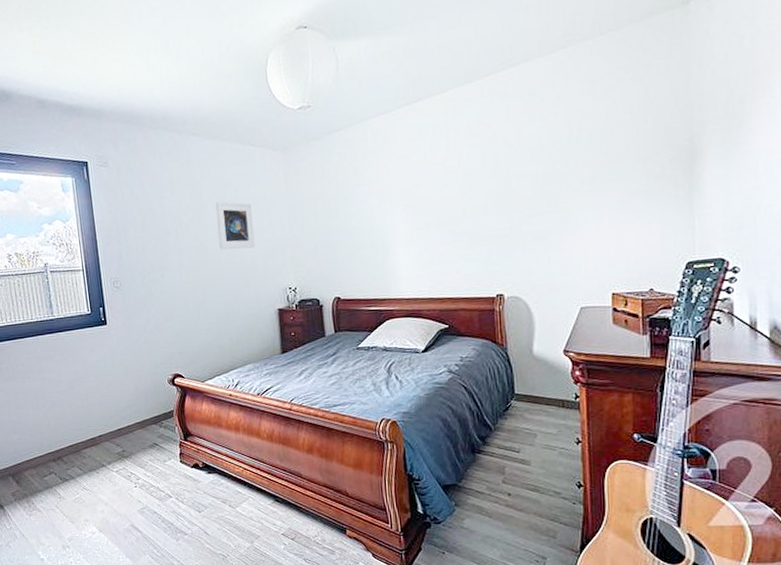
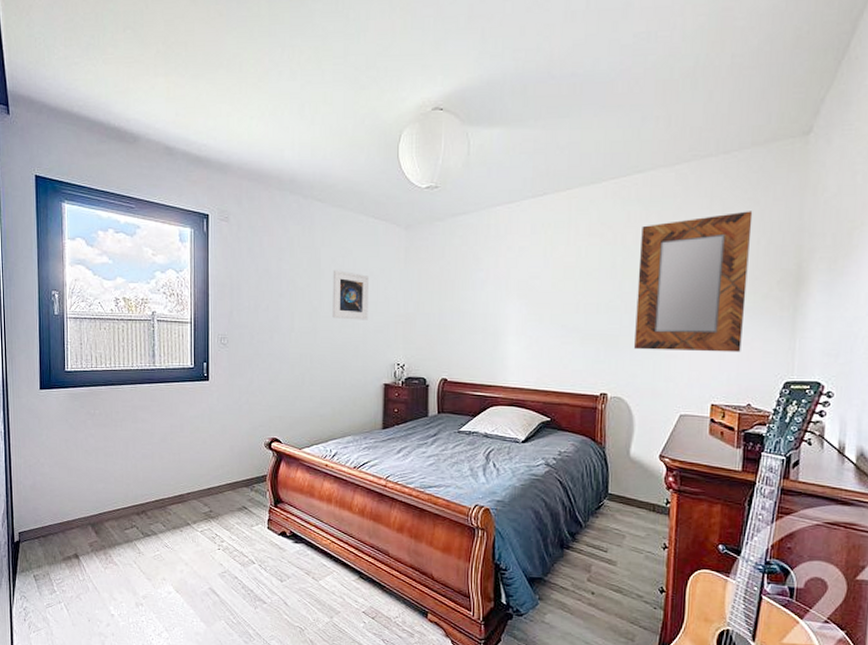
home mirror: none [522,90,638,247] -> present [634,211,753,353]

